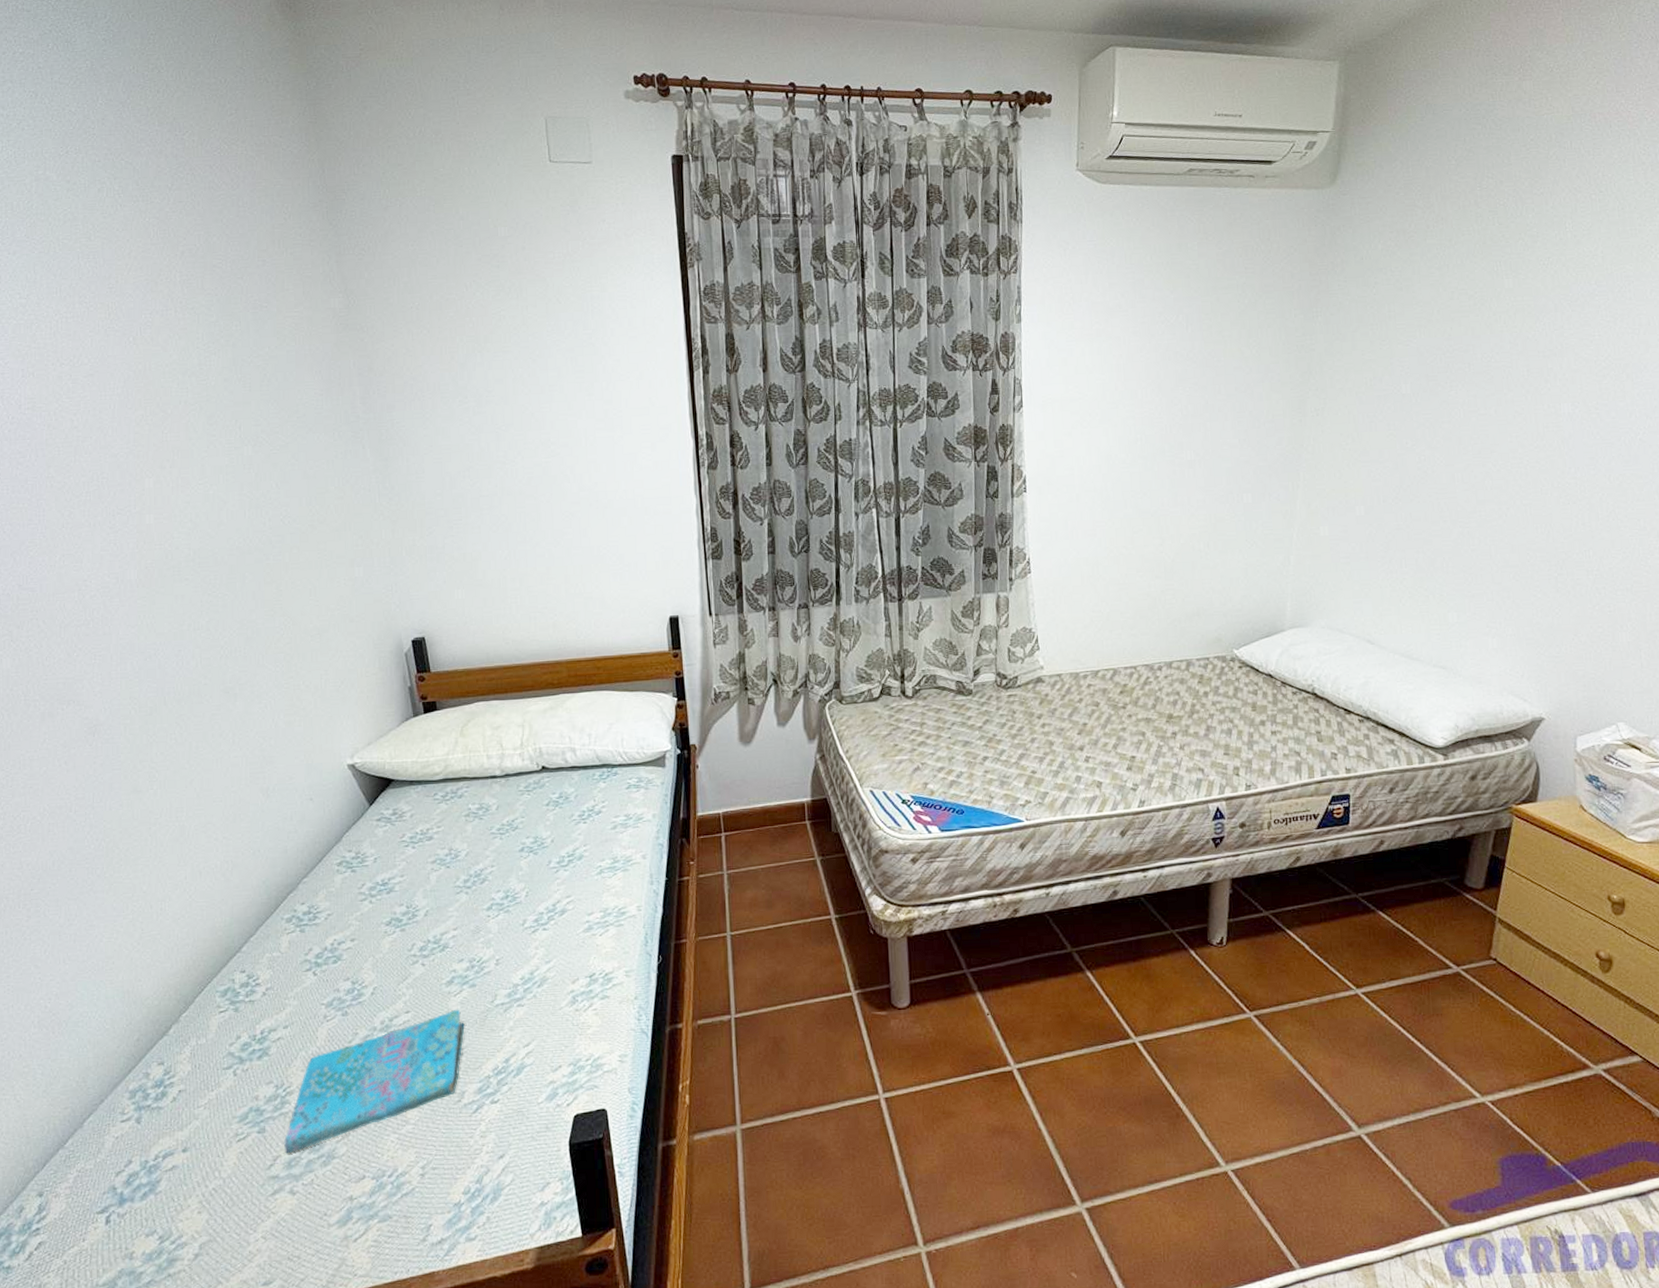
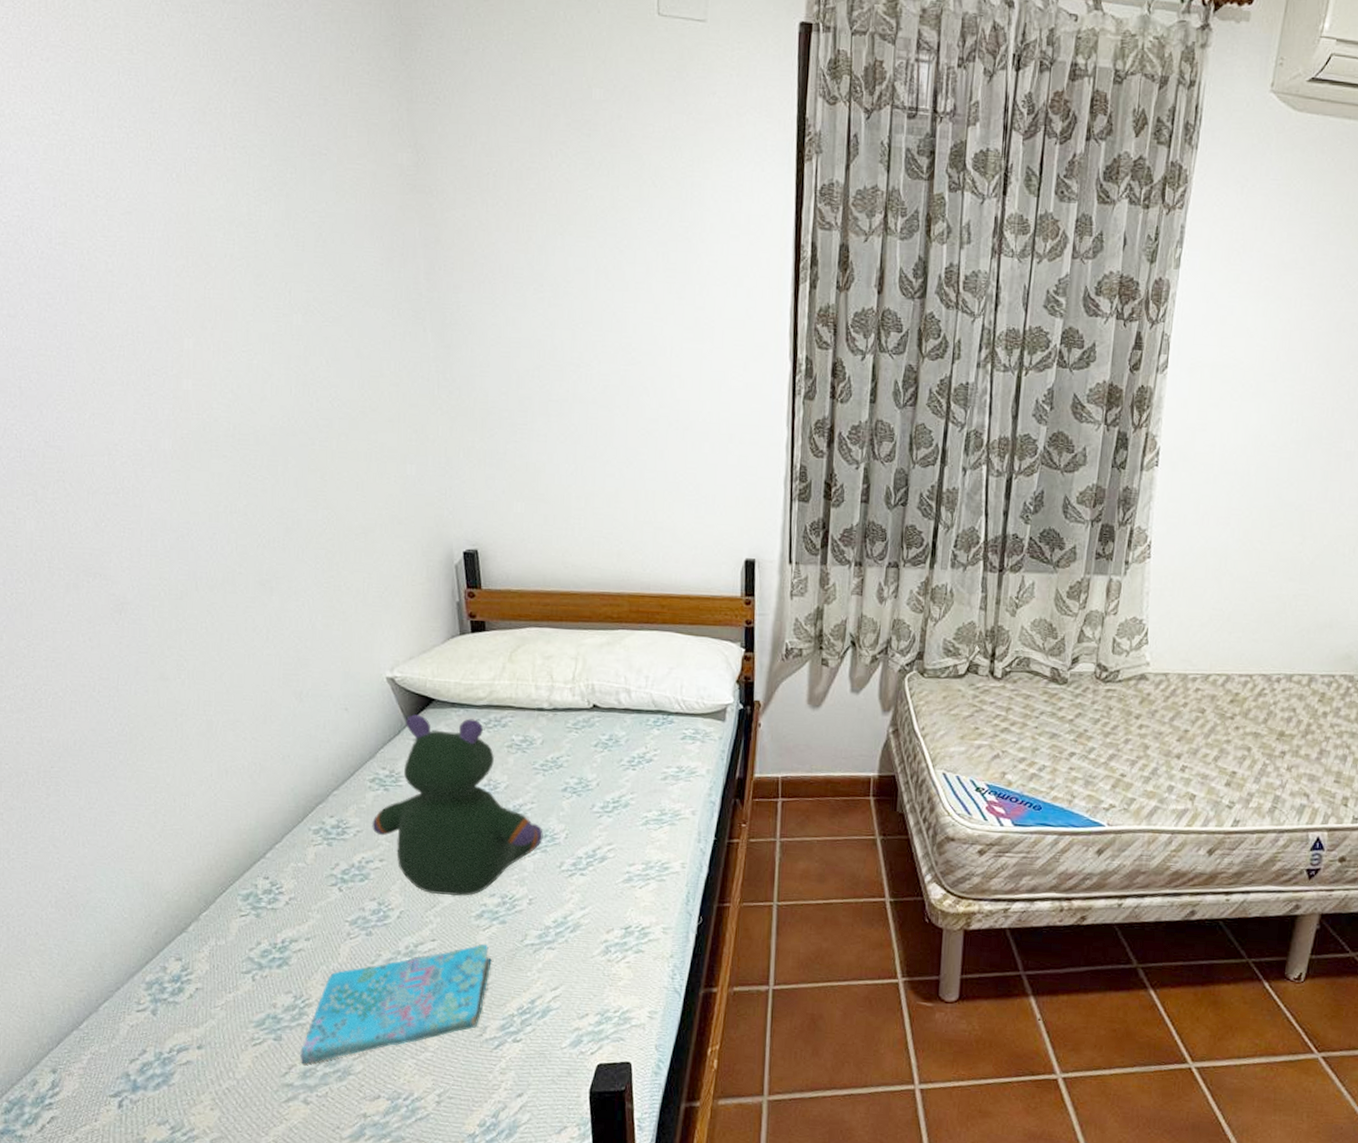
stuffed bear: none [342,793,505,966] -> present [372,714,543,896]

